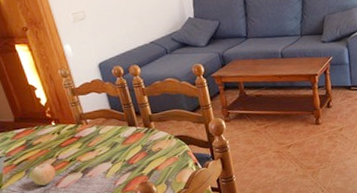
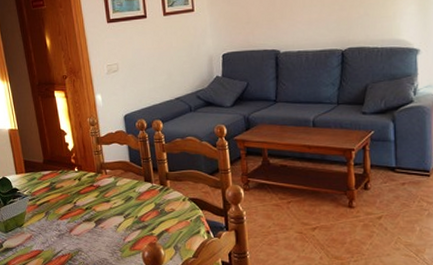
fruit: present [30,163,56,186] -> none [49,208,71,230]

